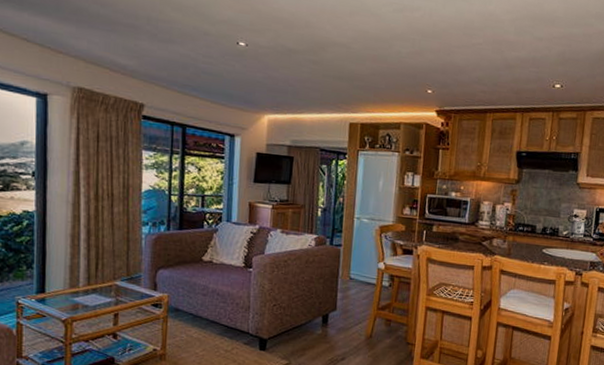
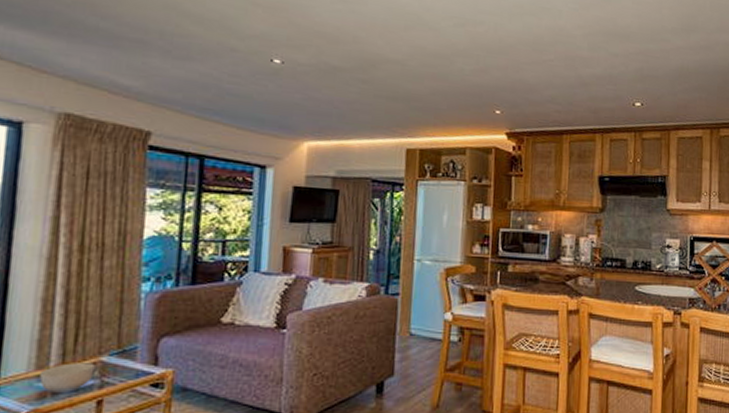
bowl: none [72,284,112,307] -> present [38,363,95,394]

